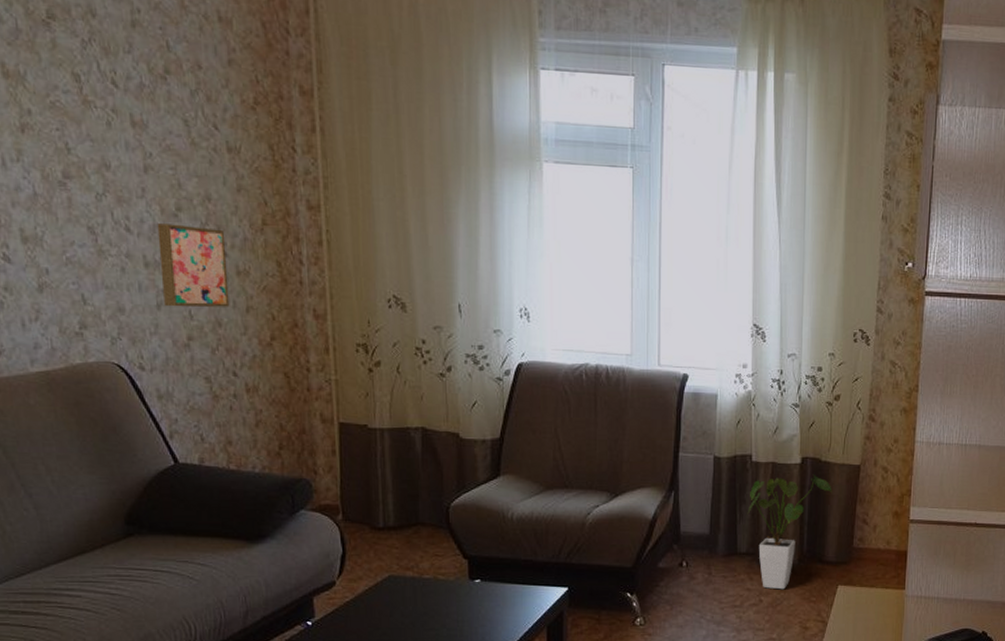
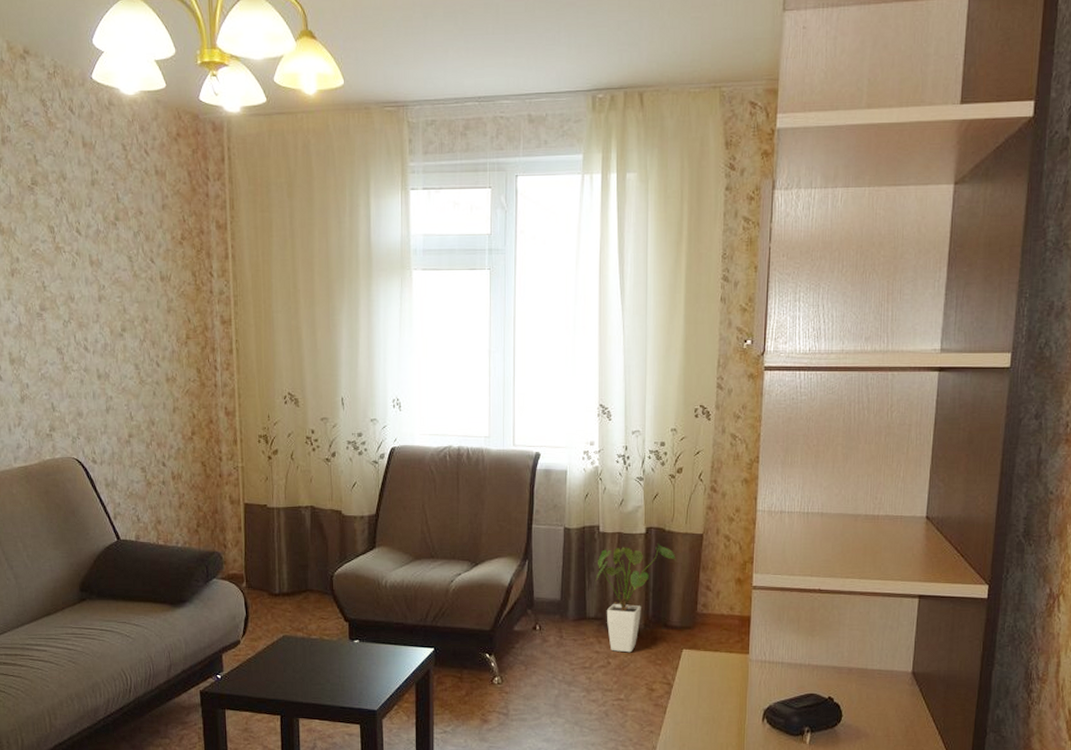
wall art: present [157,223,230,307] -> none [107,342,161,410]

